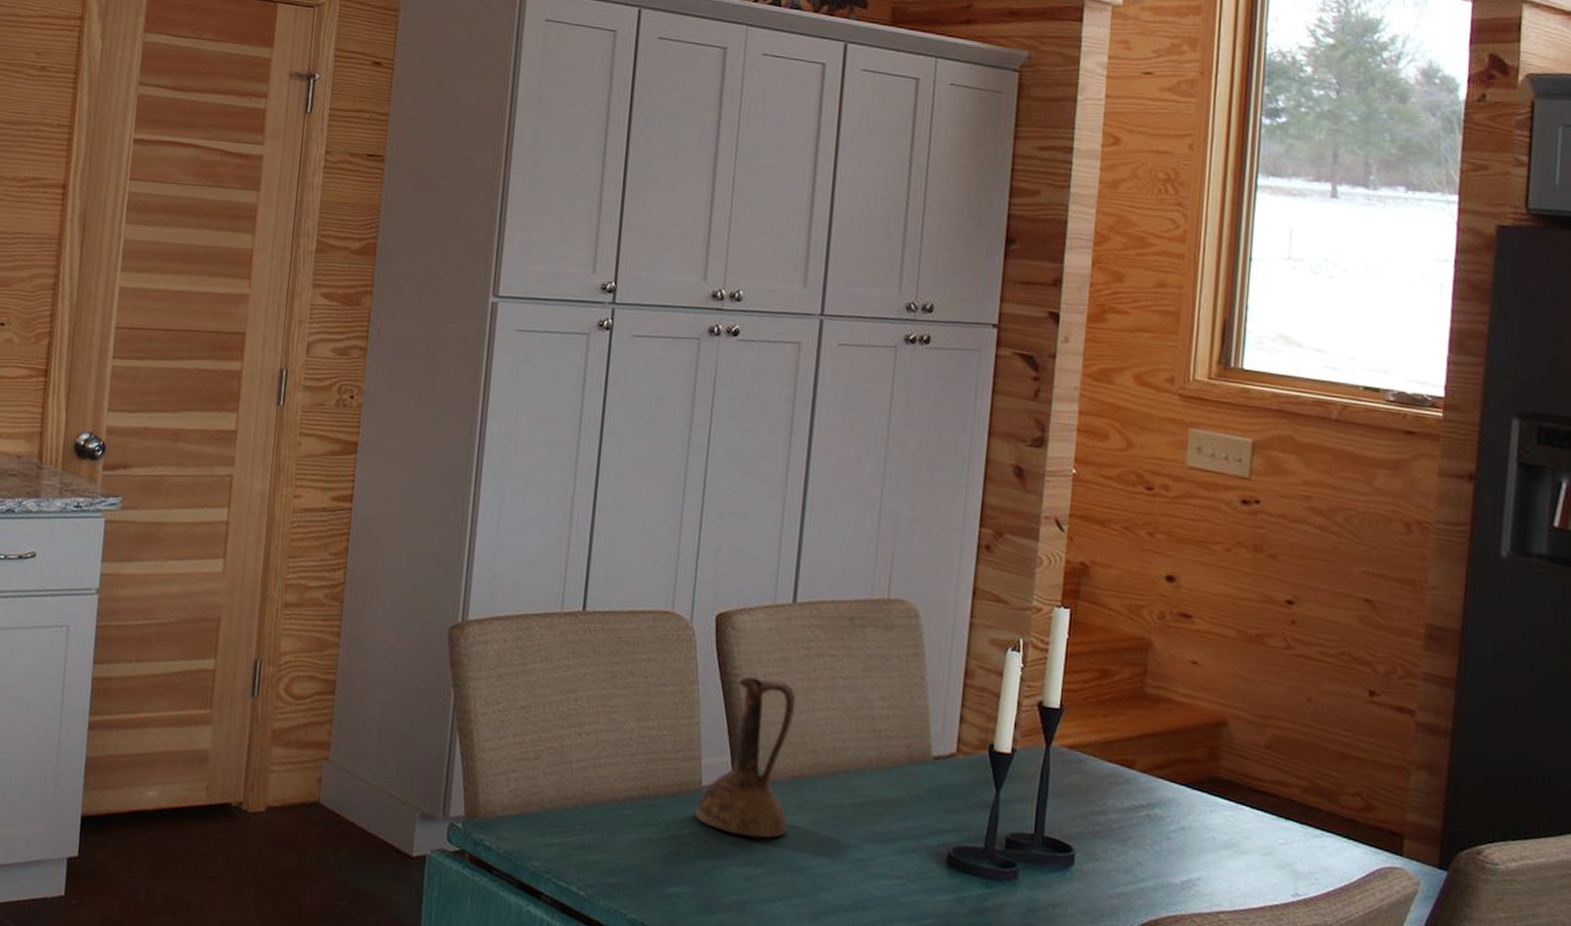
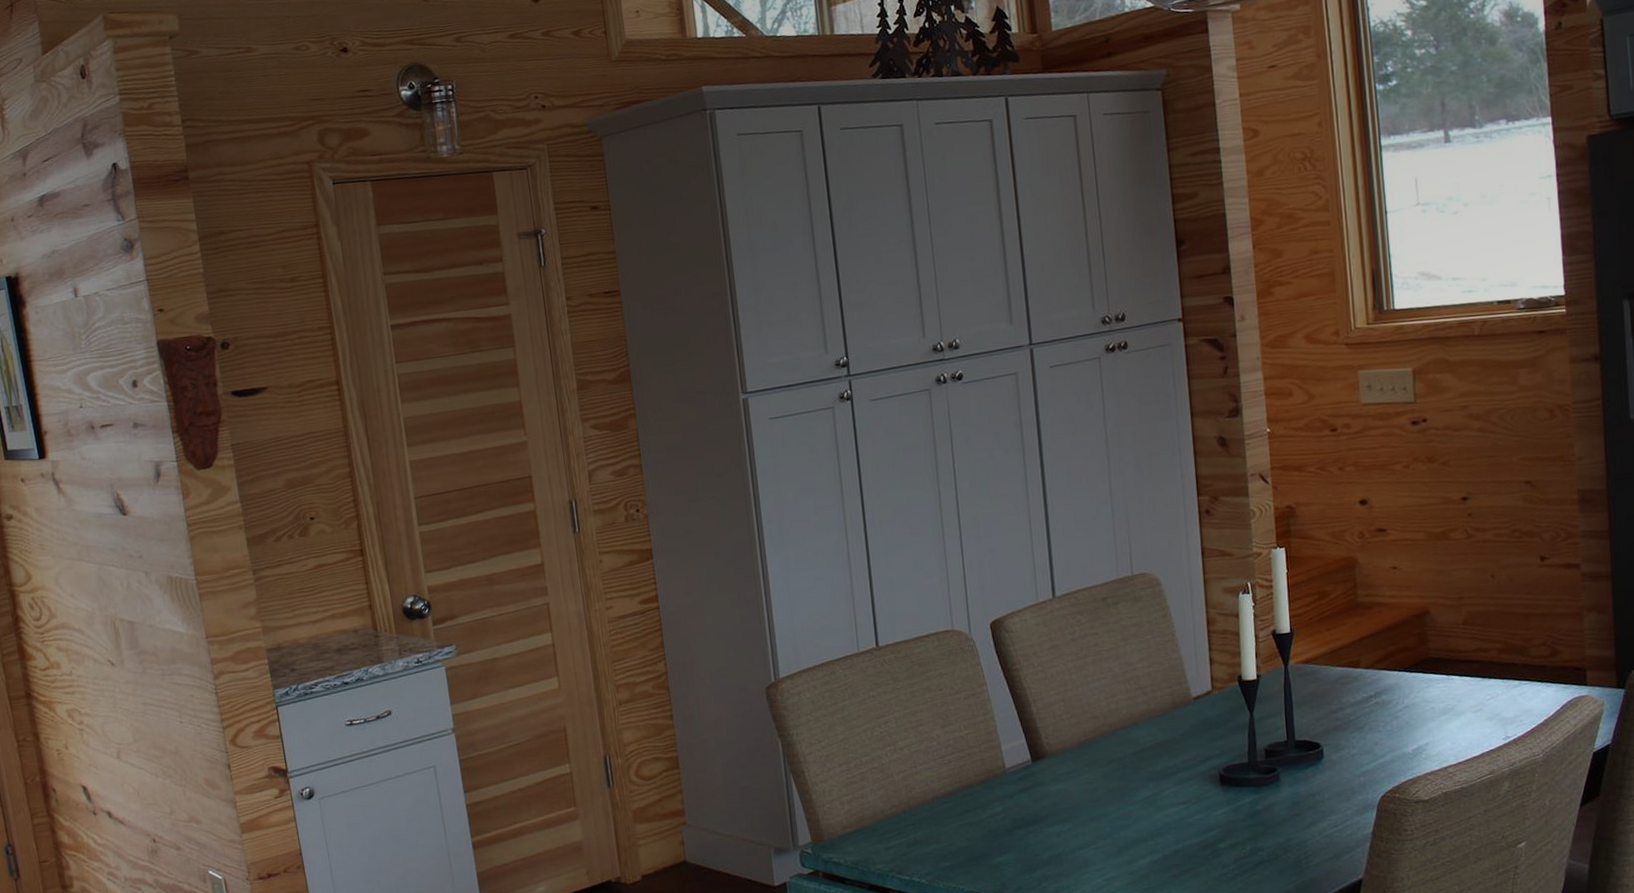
pitcher: present [694,676,796,839] -> none [1004,665,1084,802]

